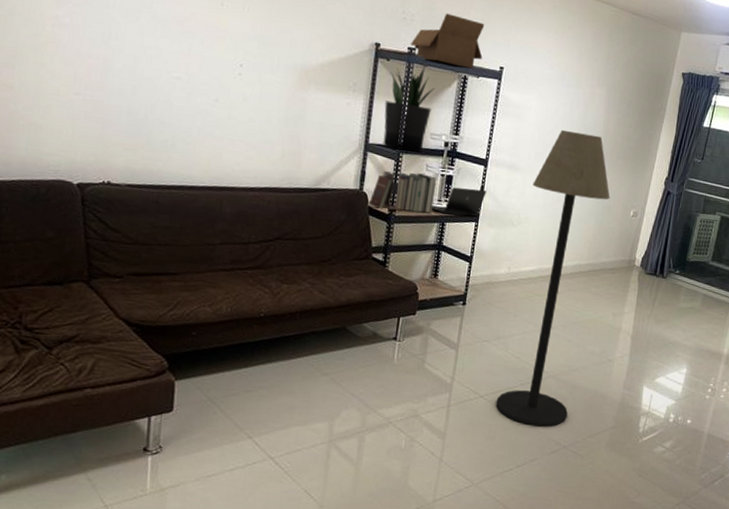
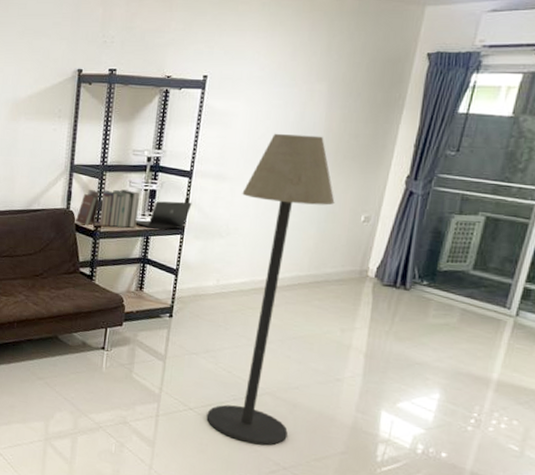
planter: present [383,65,435,152] -> none [87,84,137,170]
box: present [410,13,485,69] -> none [111,30,186,82]

